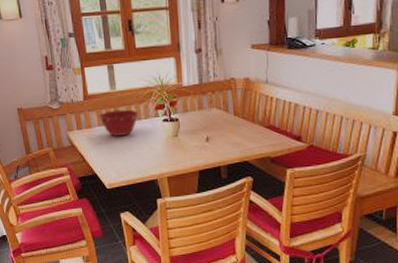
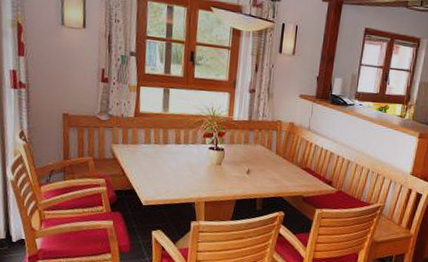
mixing bowl: present [99,109,138,136] -> none [147,131,187,157]

